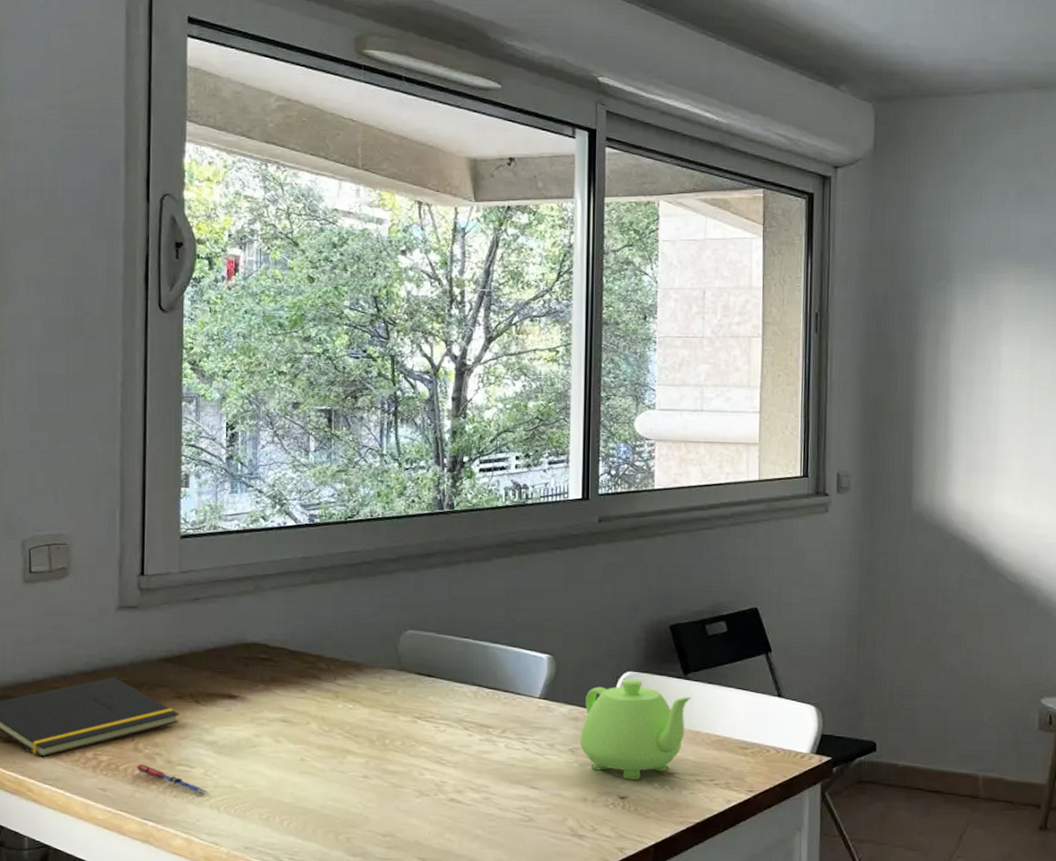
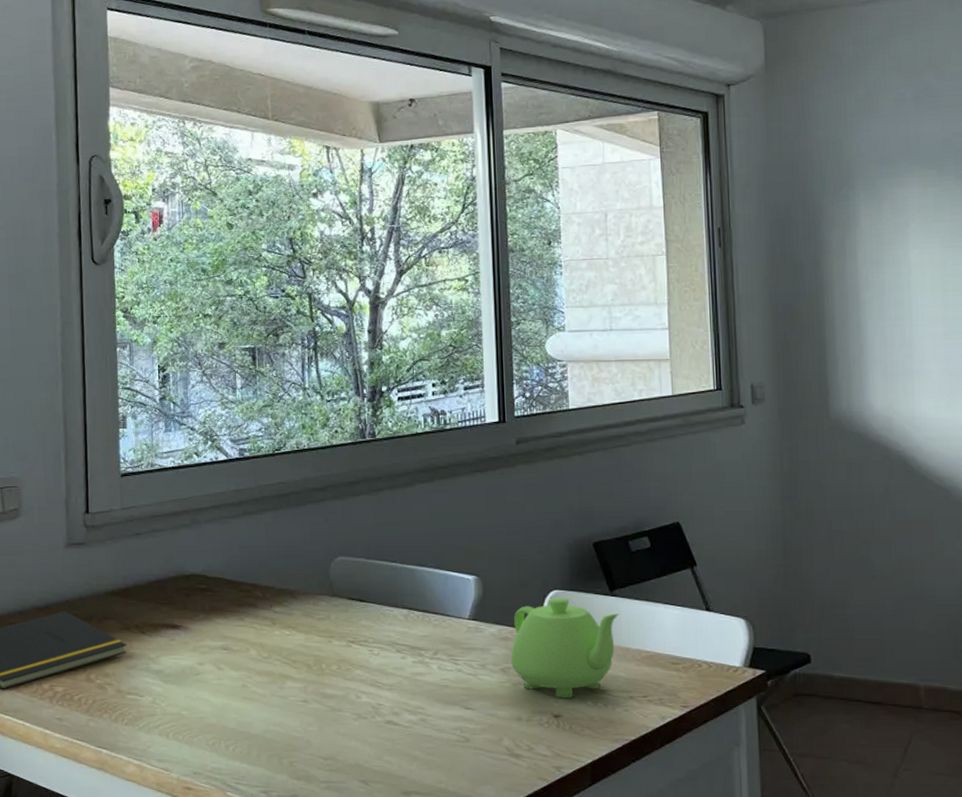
pen: present [135,764,209,795] -> none [88,694,158,722]

